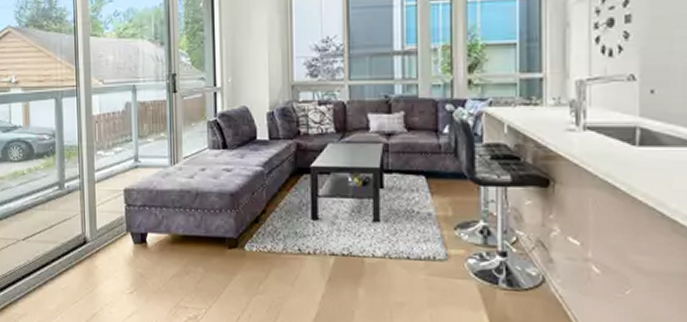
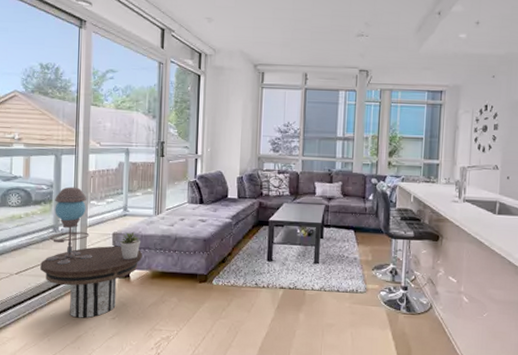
side table: none [48,204,160,292] -> present [40,245,143,318]
table lamp: none [52,135,103,228] -> present [45,186,92,265]
potted plant: none [131,186,157,221] -> present [118,231,141,260]

